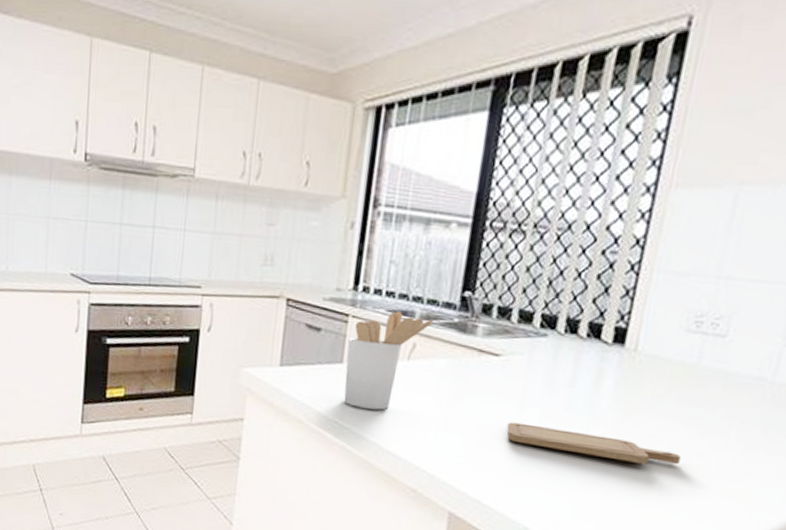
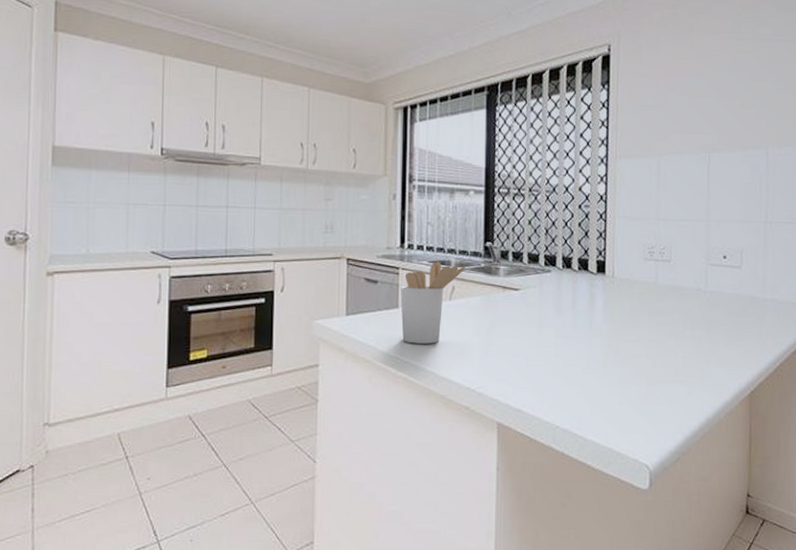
chopping board: present [507,422,681,465] -> none [532,341,657,363]

